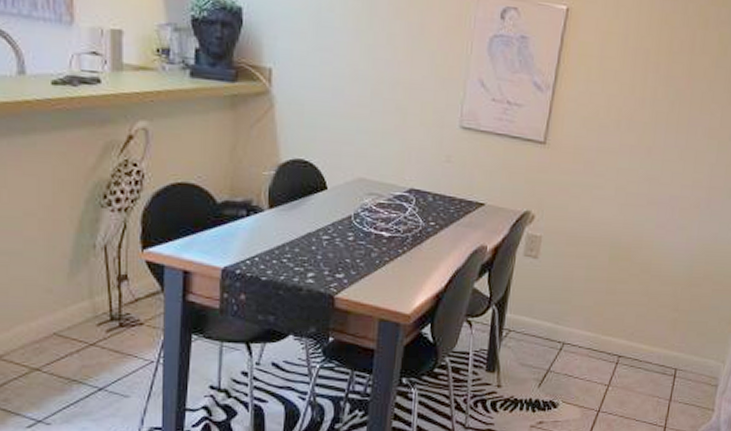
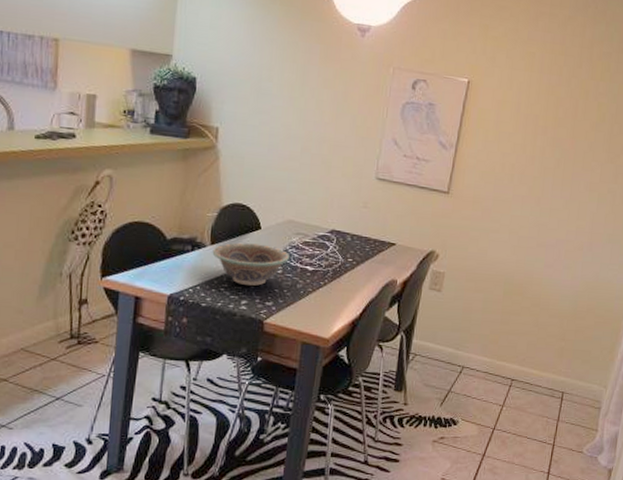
decorative bowl: none [271,205,363,255] -> present [212,242,290,286]

